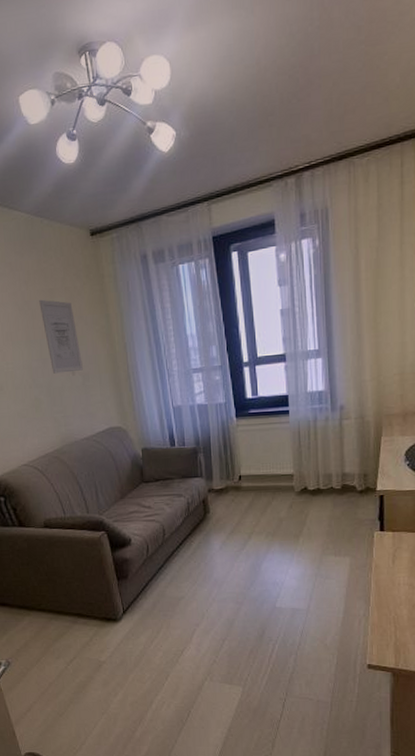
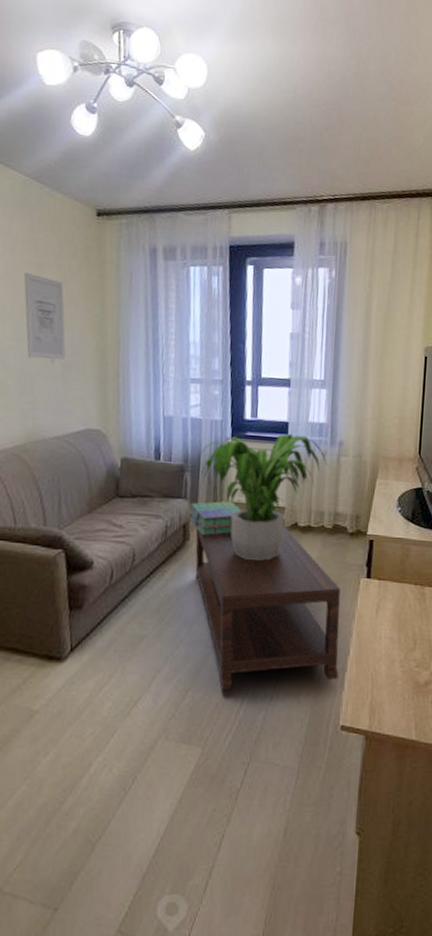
stack of books: none [206,474,254,508] -> present [188,500,242,536]
potted plant: none [207,405,330,525] -> present [196,433,327,561]
coffee table: none [214,491,361,638] -> present [195,526,341,690]

